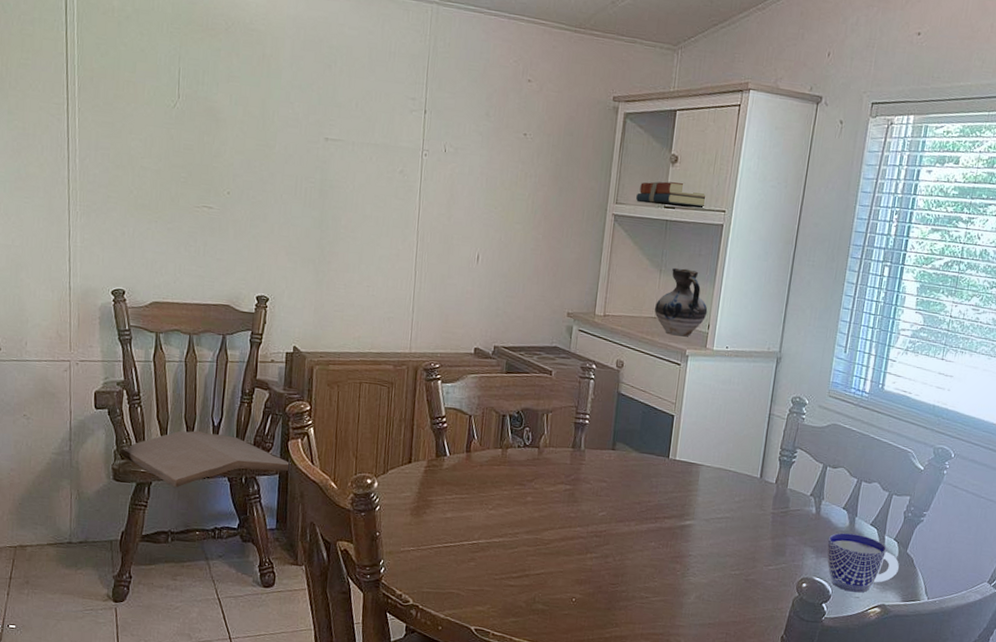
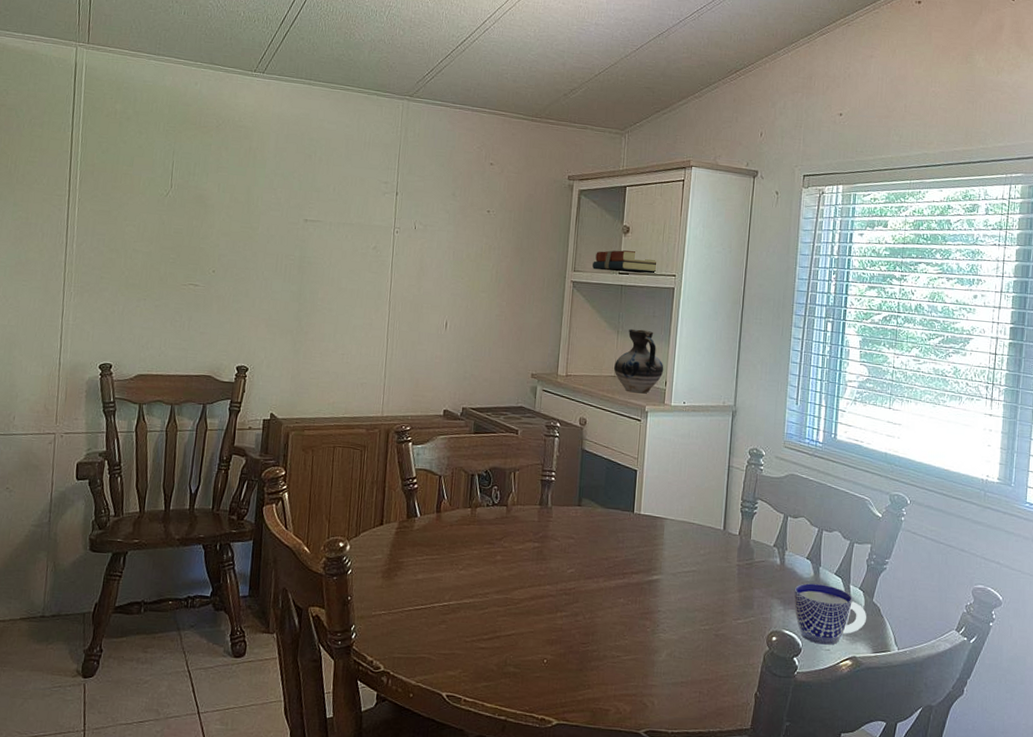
seat cushion: present [120,430,291,488] -> none [98,499,265,557]

